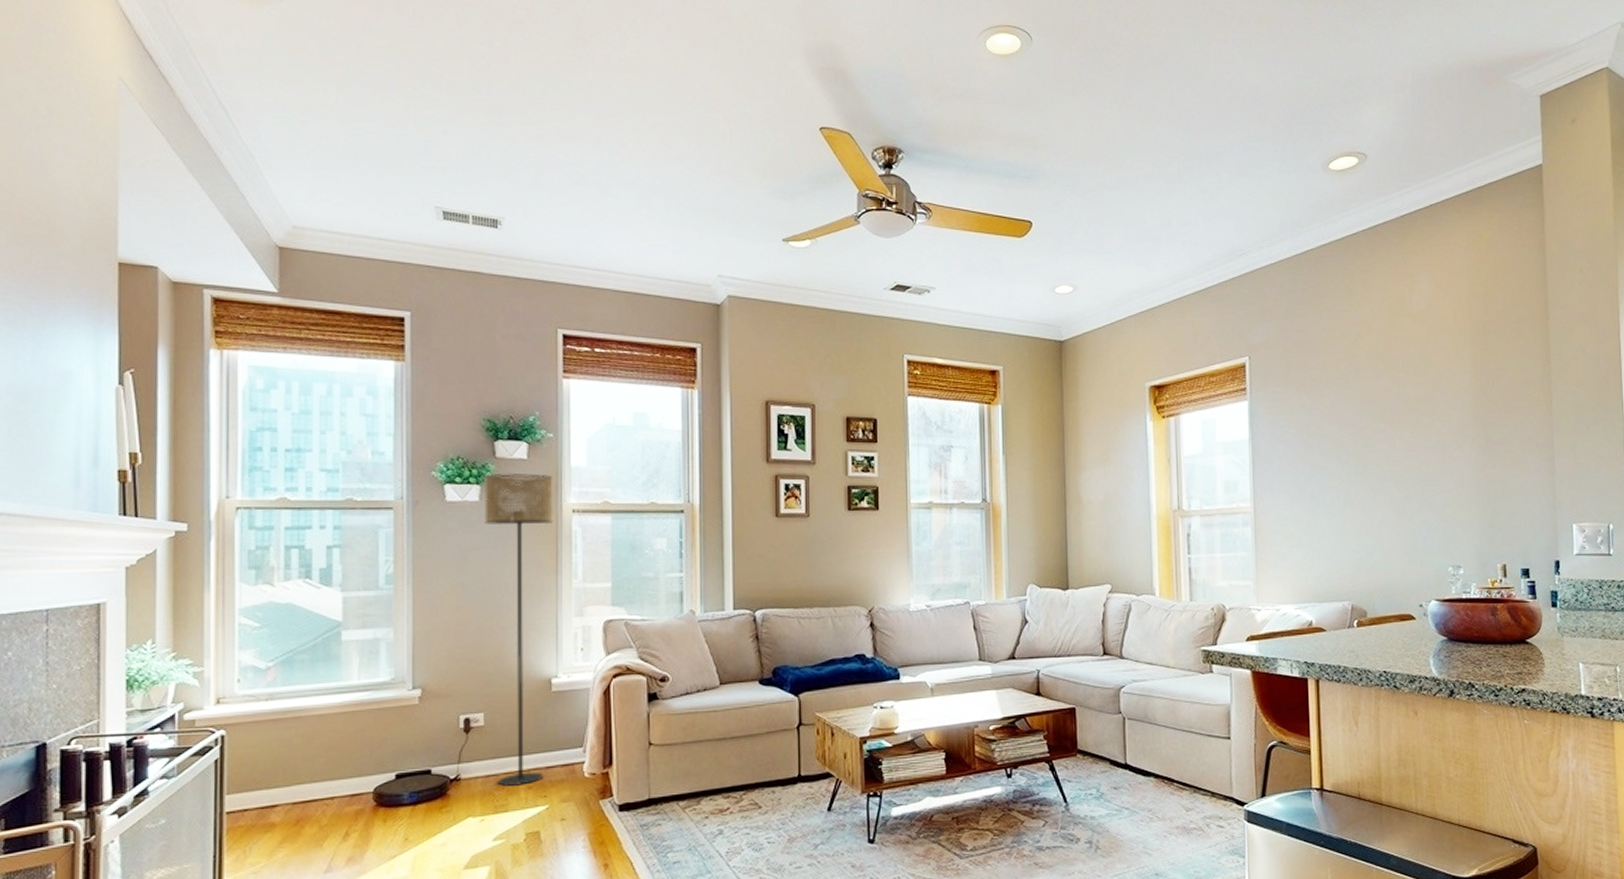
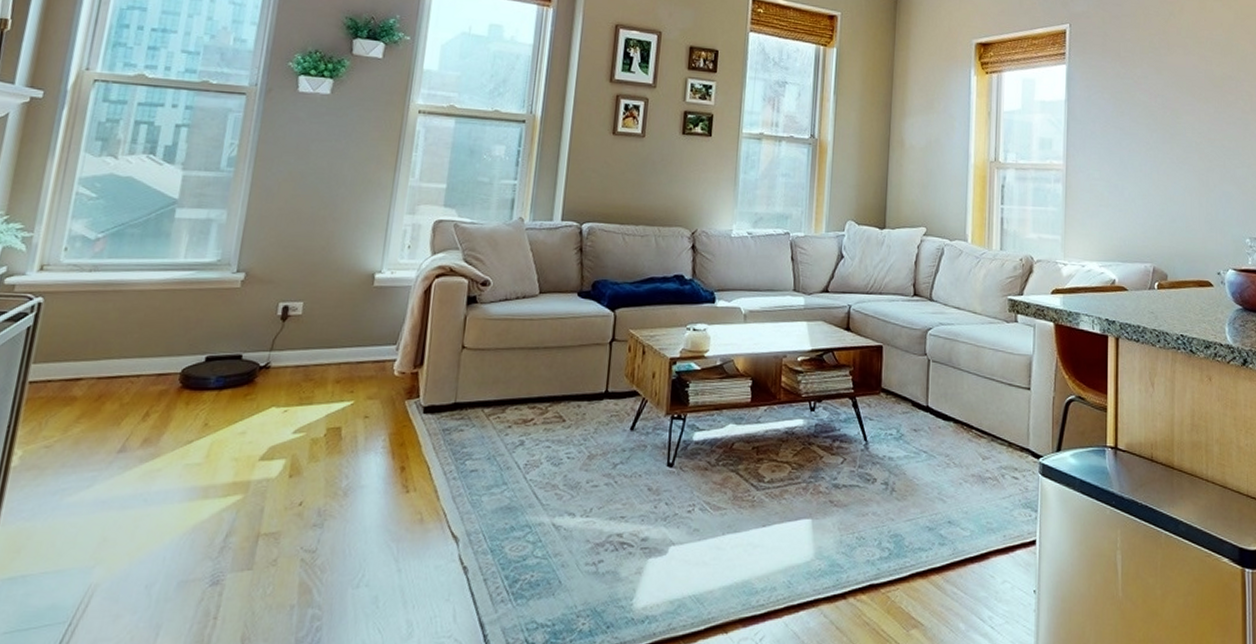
floor lamp: present [484,473,553,786] -> none [306,69,405,379]

